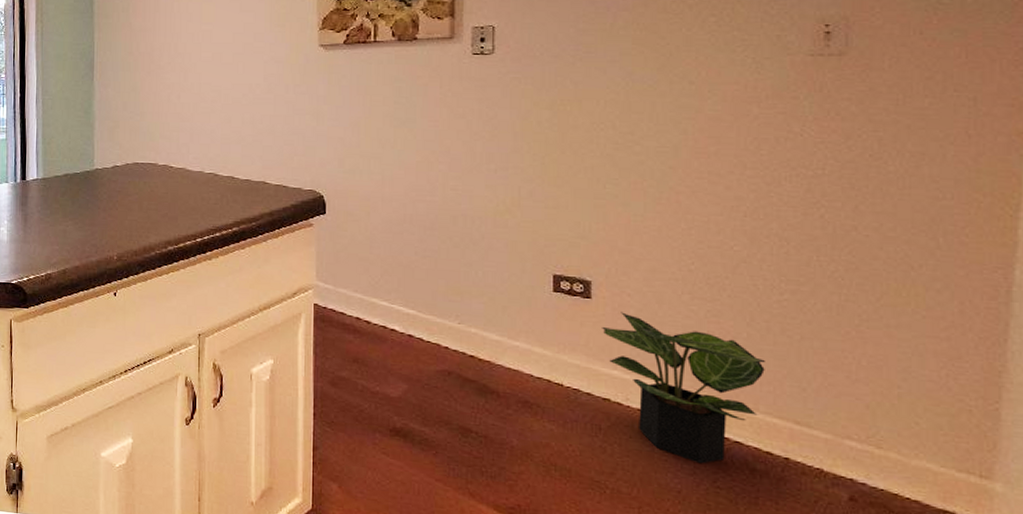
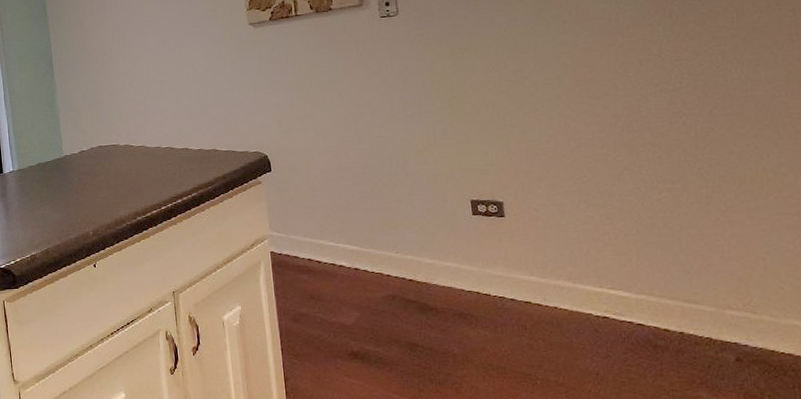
potted plant: present [602,312,765,464] -> none [517,225,655,347]

